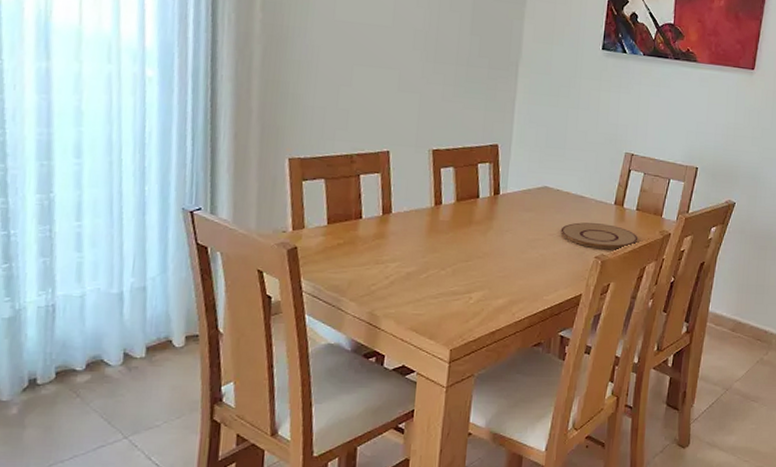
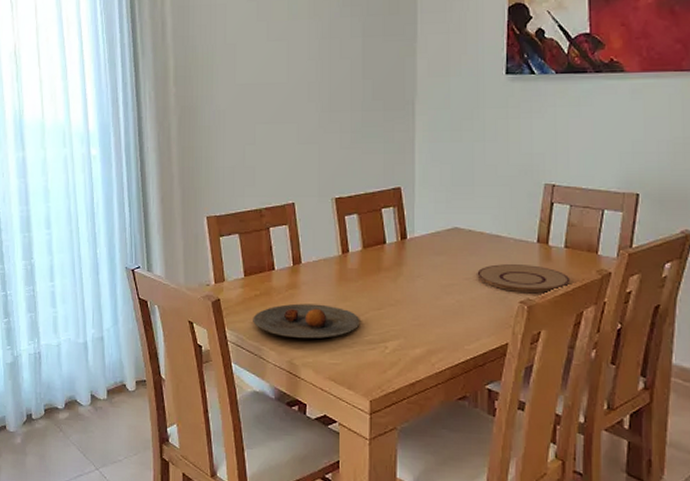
plate: none [333,253,447,290] -> present [253,303,360,339]

